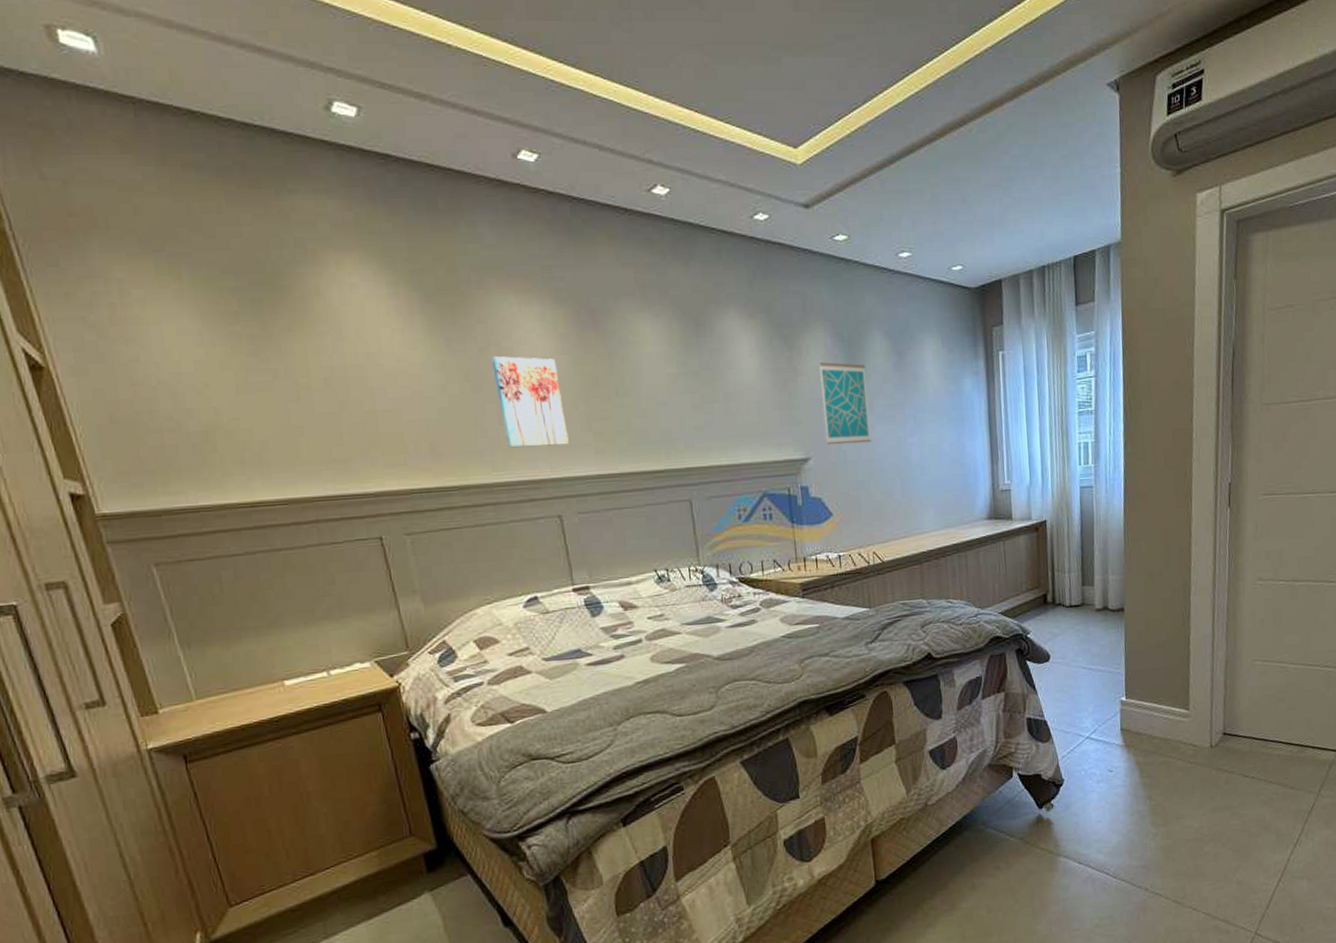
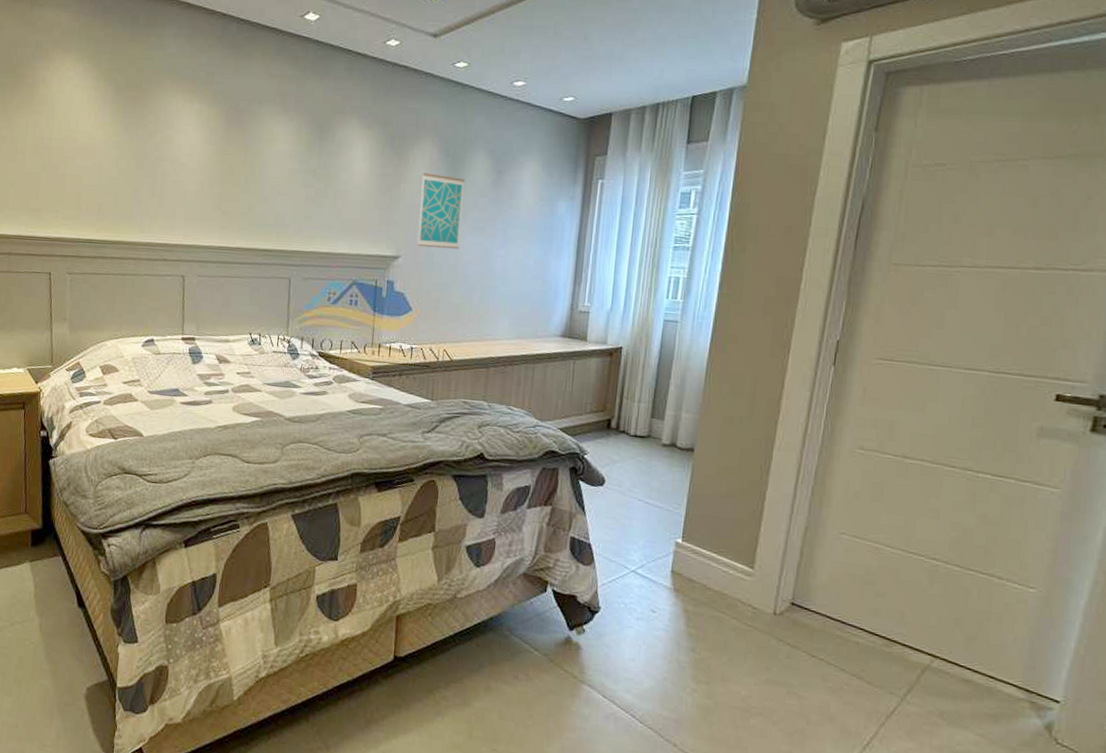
wall art: present [491,356,569,448] -> none [154,142,203,219]

